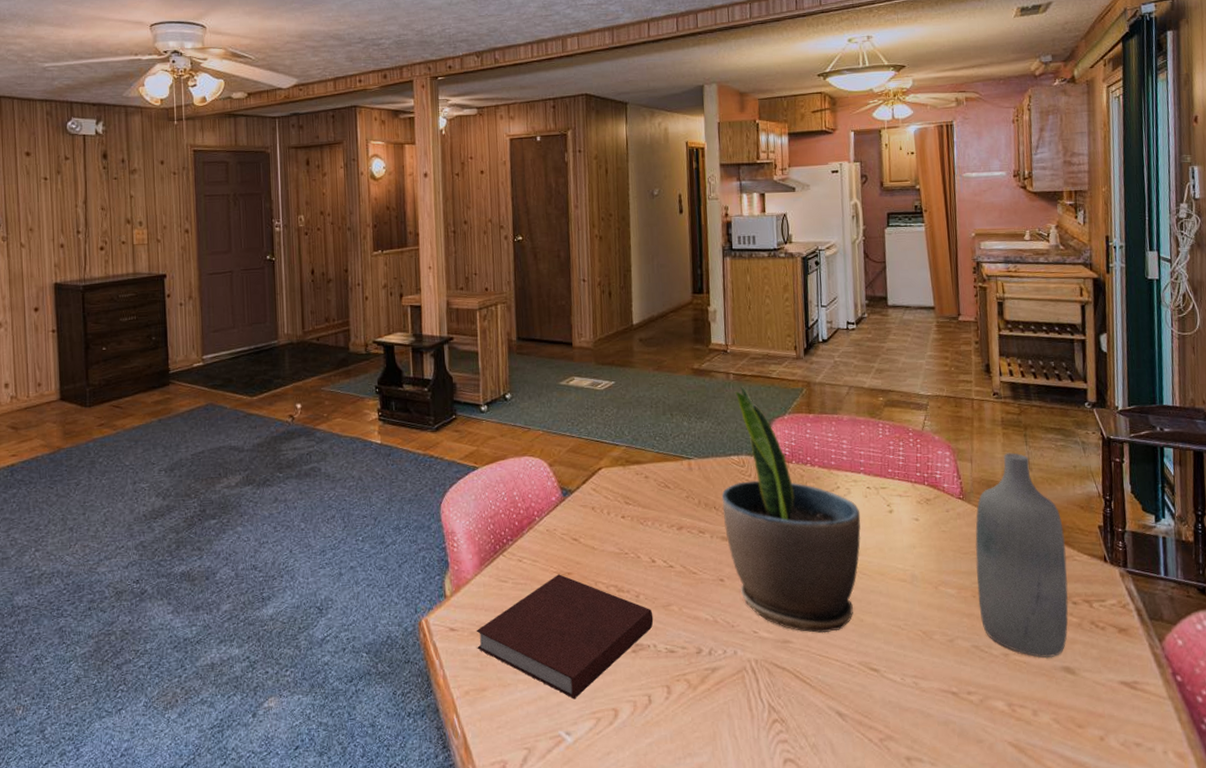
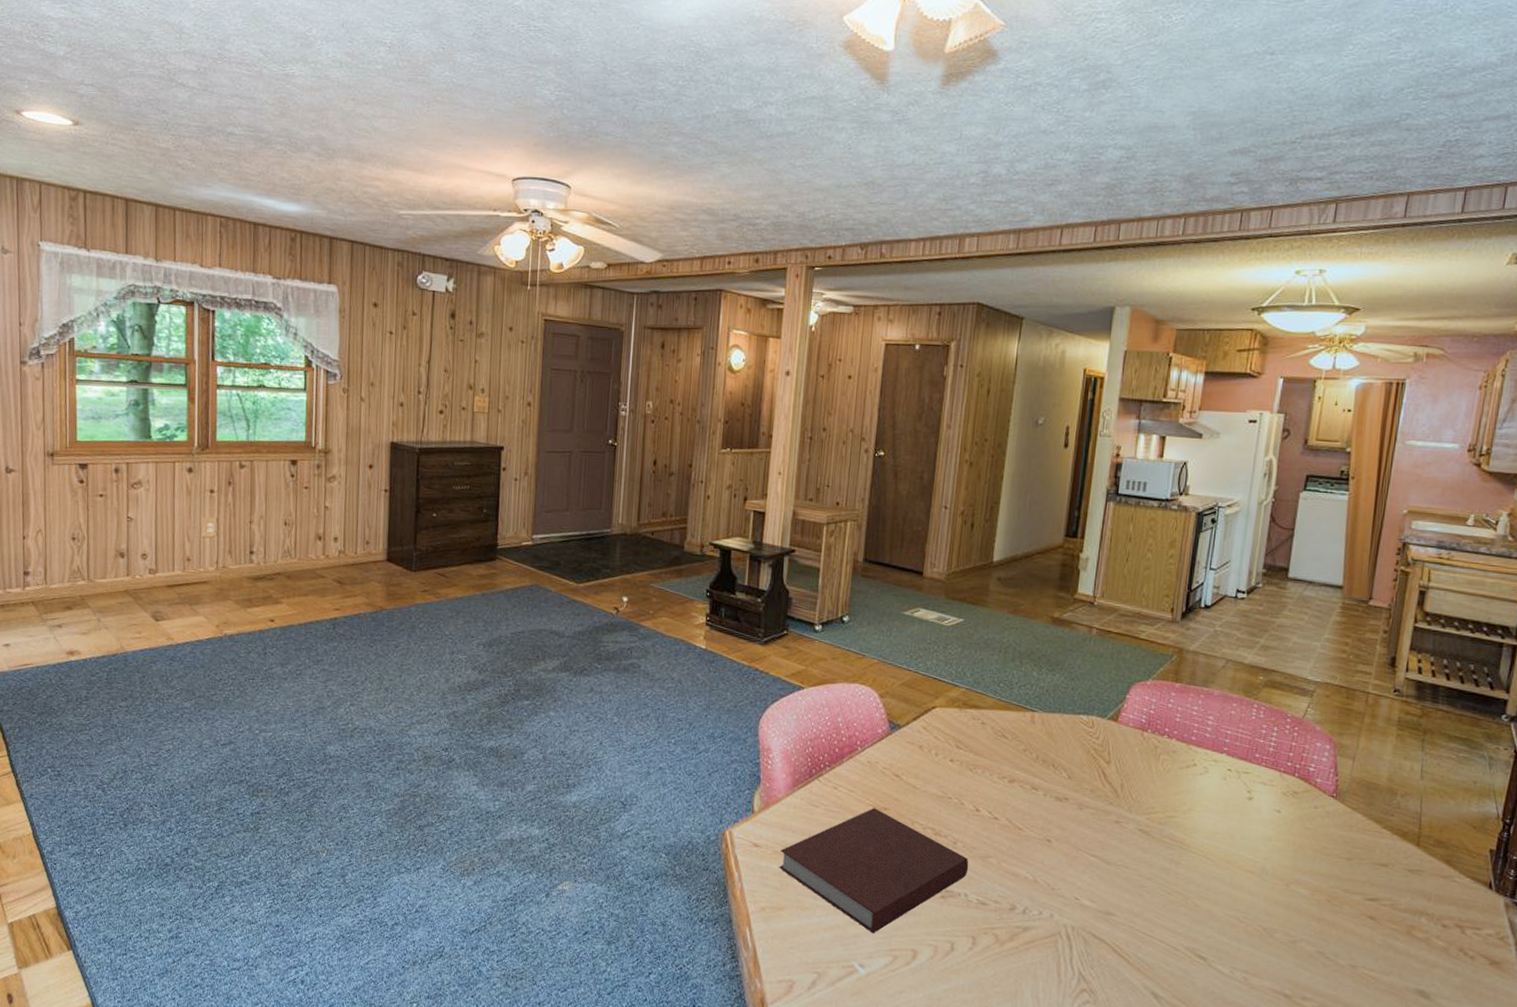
potted plant: present [721,386,861,633] -> none [1061,643,1216,912]
bottle: present [975,452,1069,658] -> none [1332,756,1448,978]

